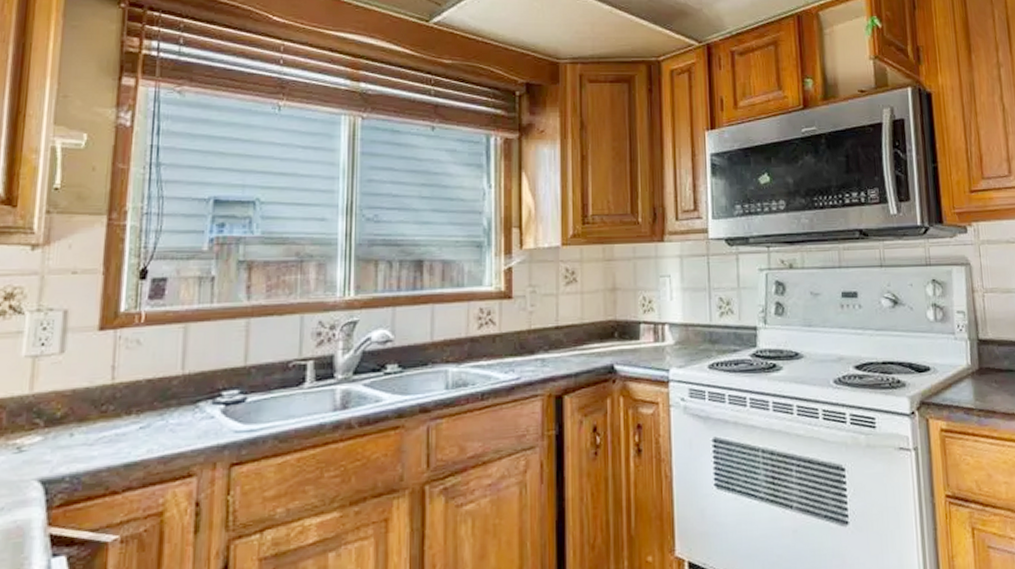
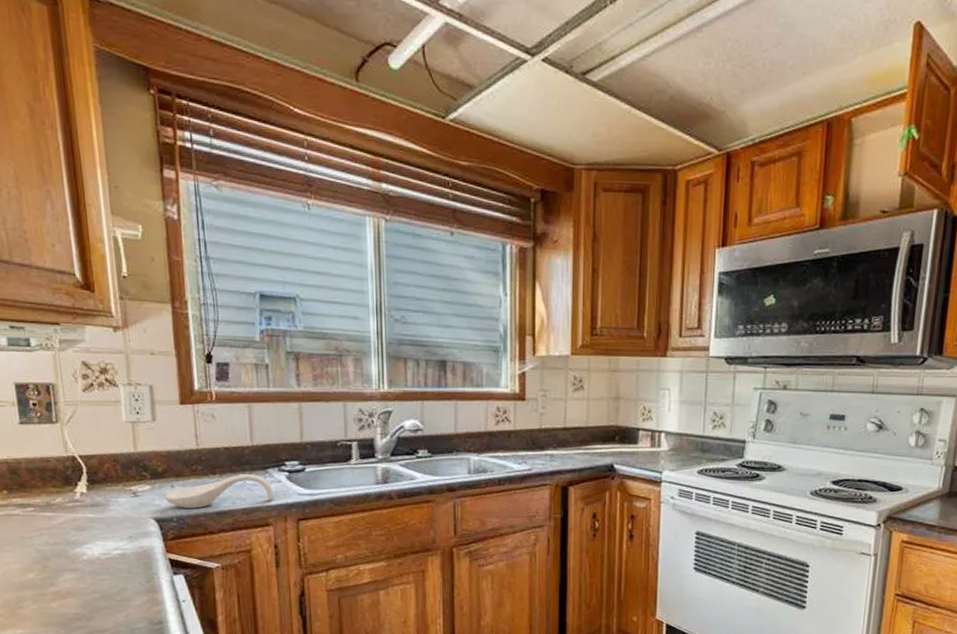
spoon rest: none [57,411,203,463] -> present [163,474,274,509]

